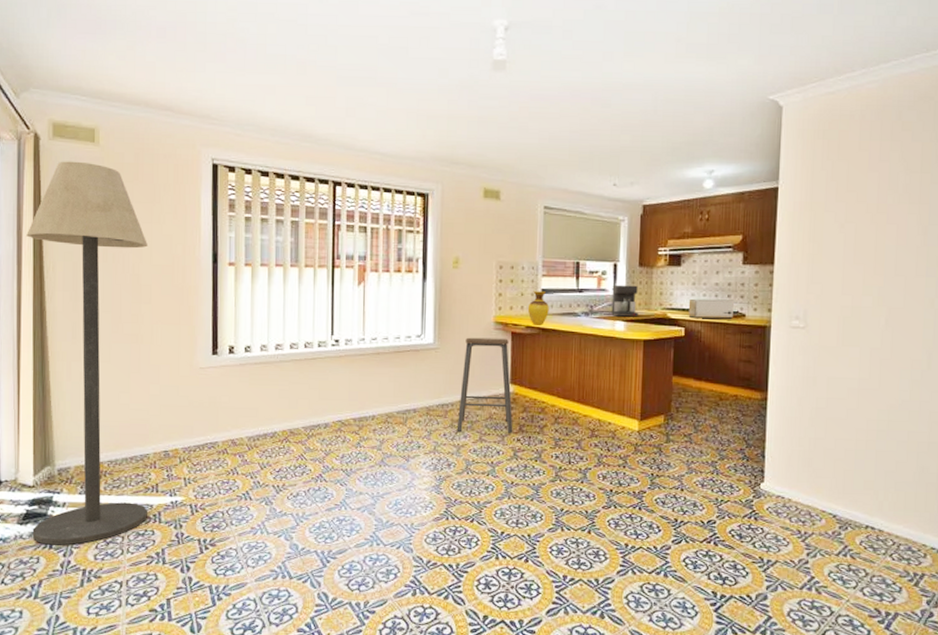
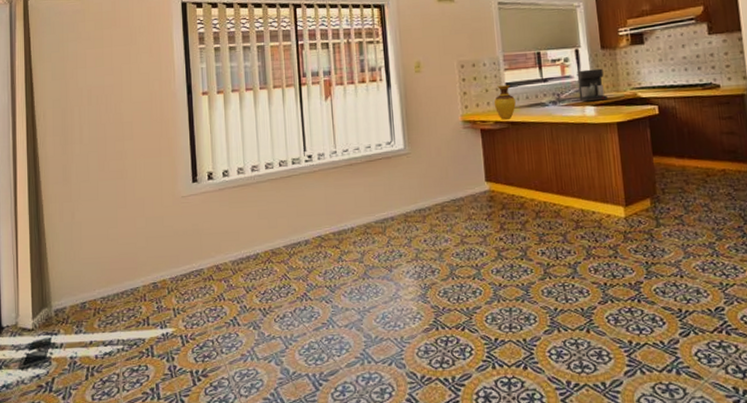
floor lamp: present [26,161,149,546] -> none [19,15,140,388]
bar stool: present [456,337,513,433] -> none [435,136,495,237]
toaster: present [688,298,734,320] -> none [658,71,707,96]

